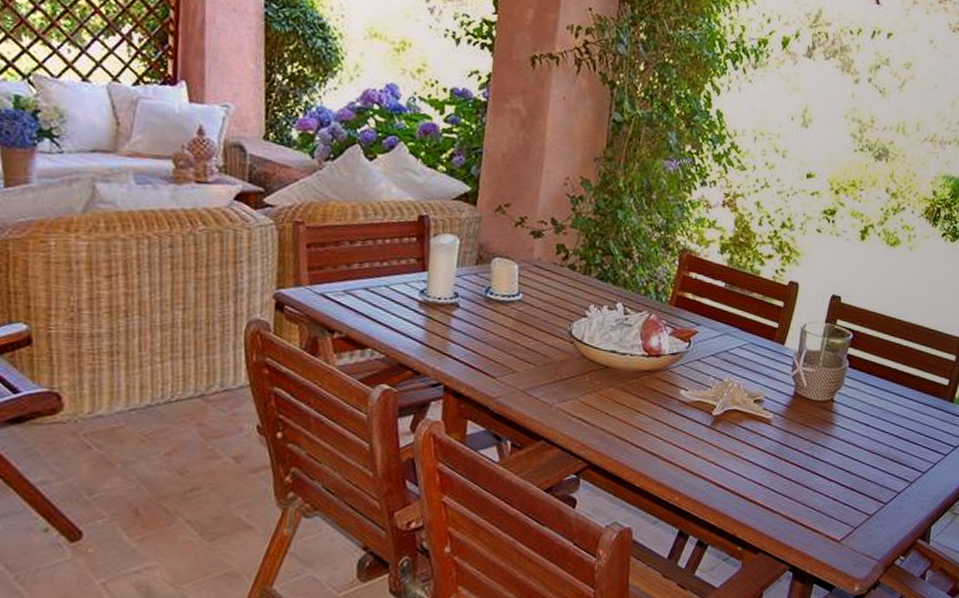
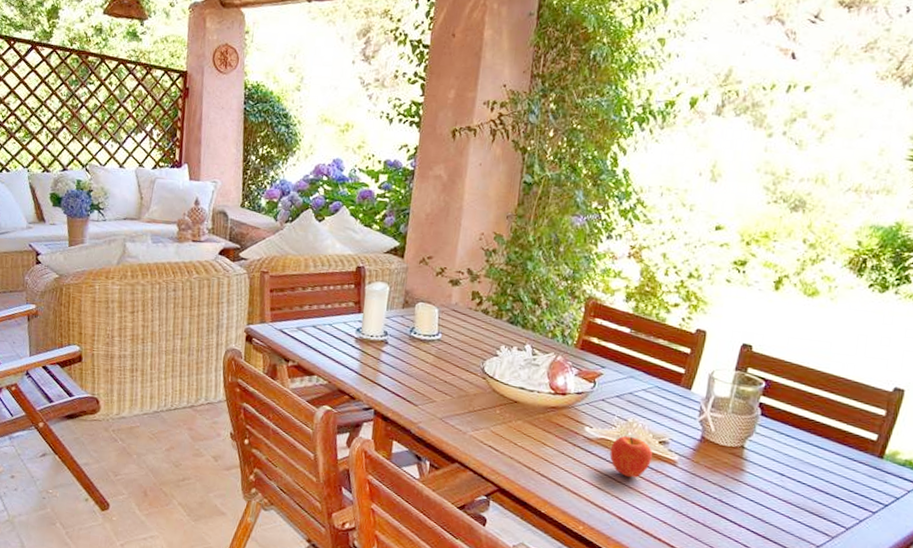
fruit: none [705,396,749,441] -> present [609,435,653,478]

